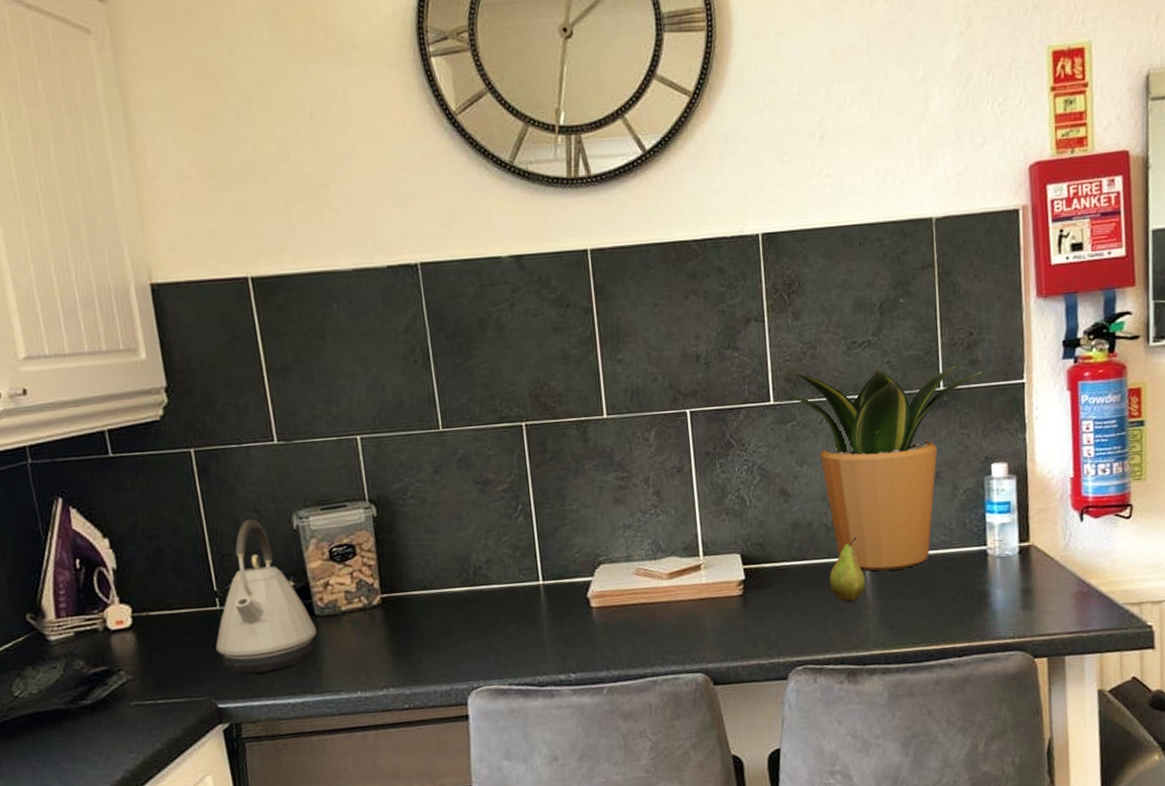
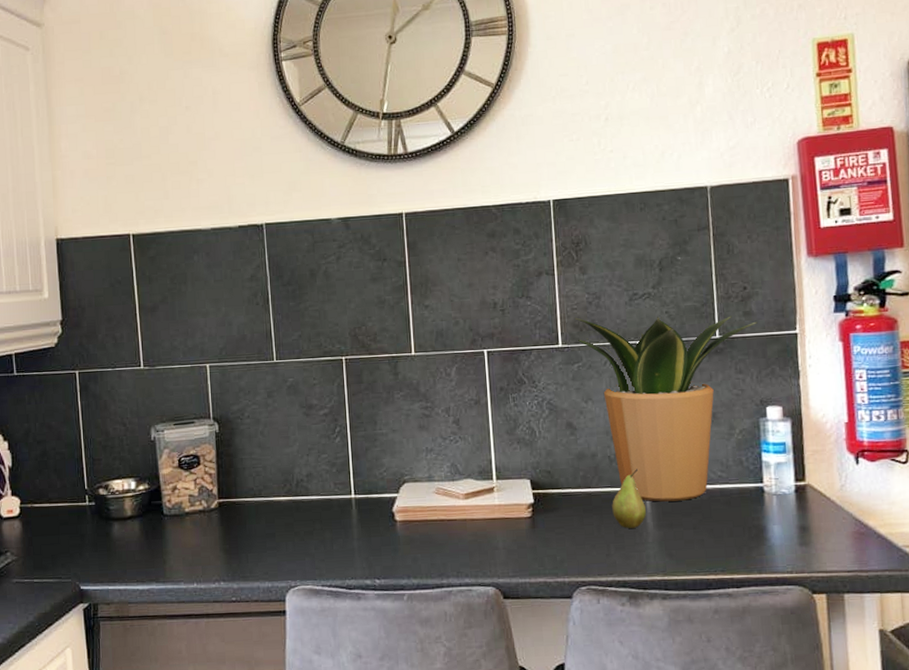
kettle: present [216,518,317,675] -> none [83,430,164,562]

